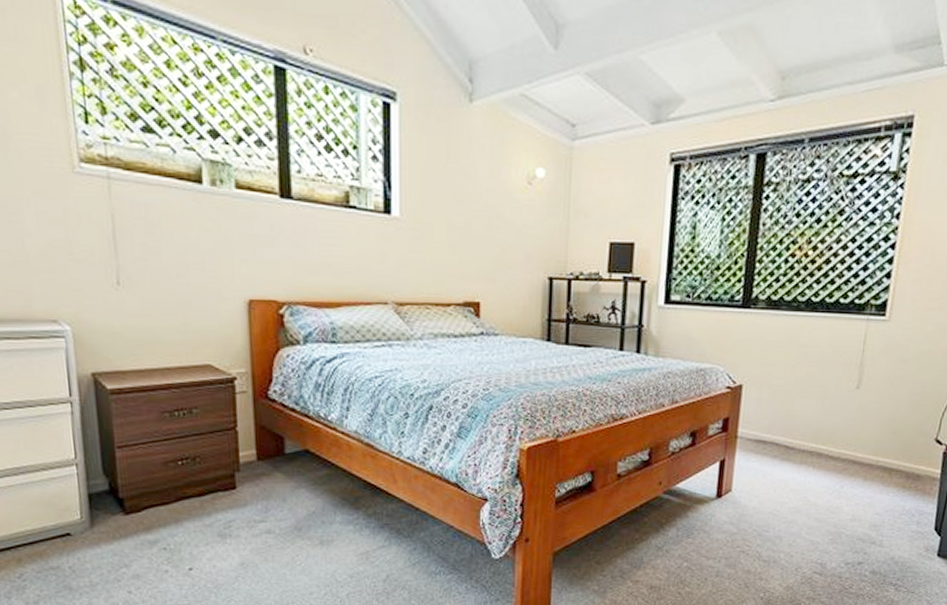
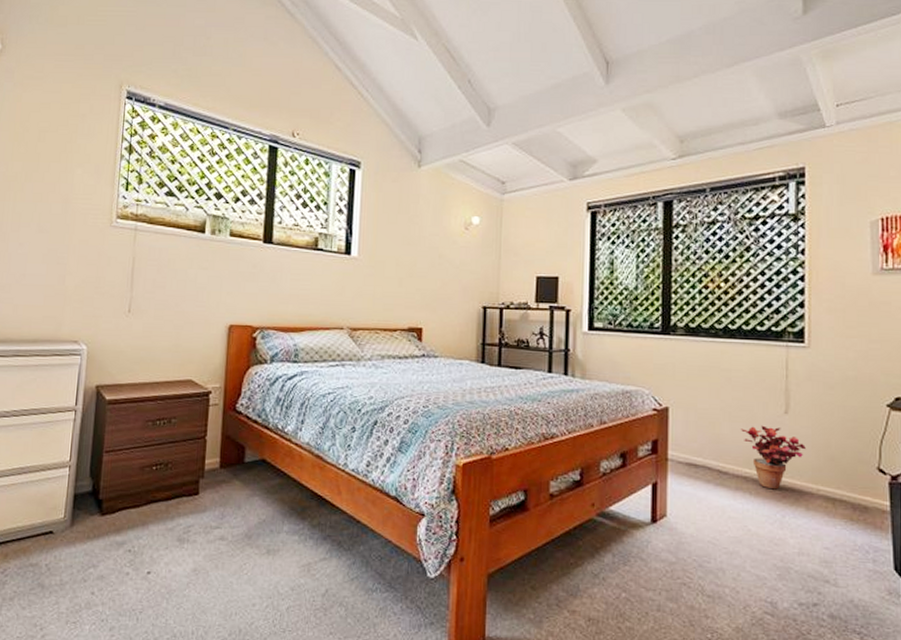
potted plant: none [812,401,872,463] -> present [741,425,806,490]

